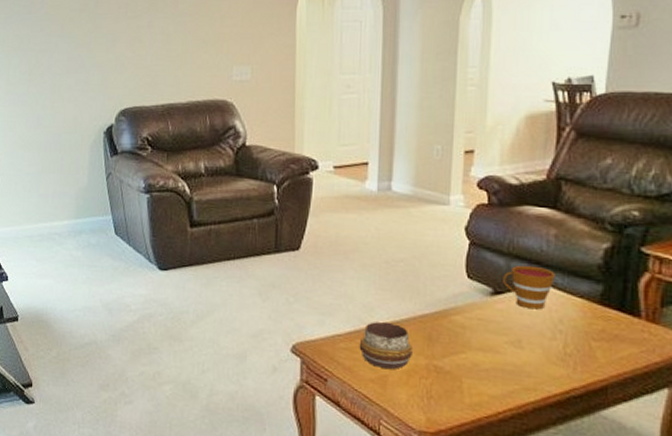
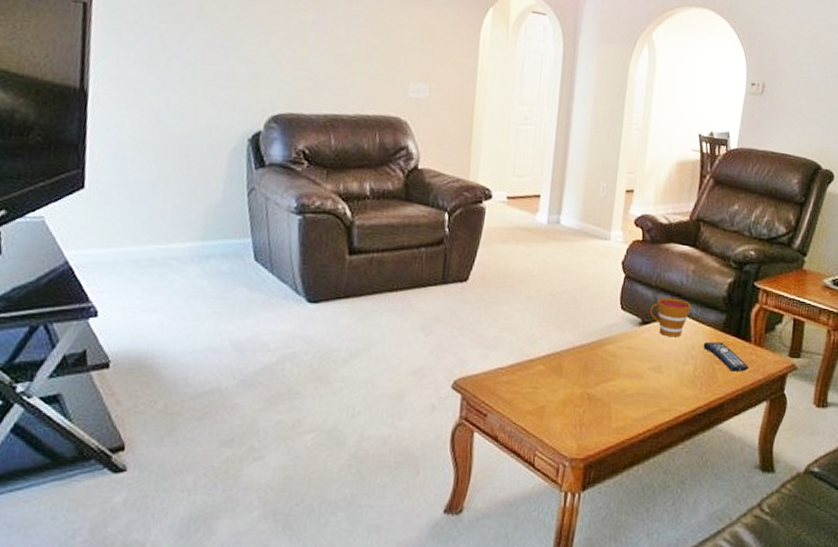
decorative bowl: present [359,321,413,369] -> none [520,353,570,400]
remote control: none [574,315,641,352] -> present [703,341,749,372]

